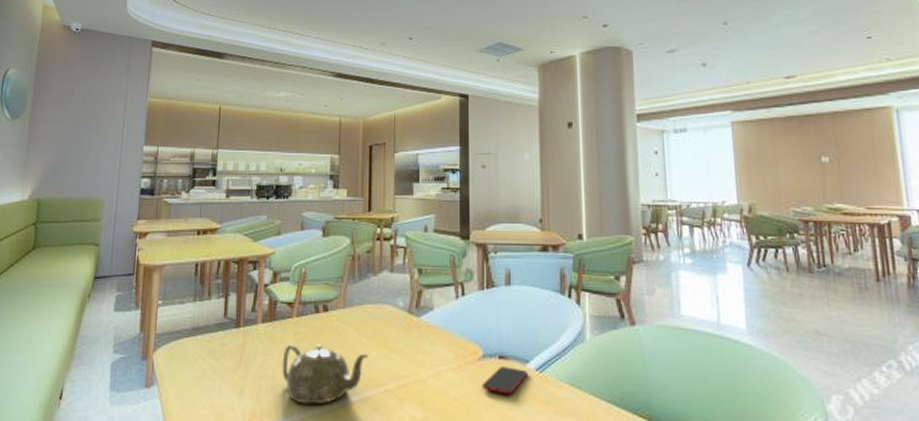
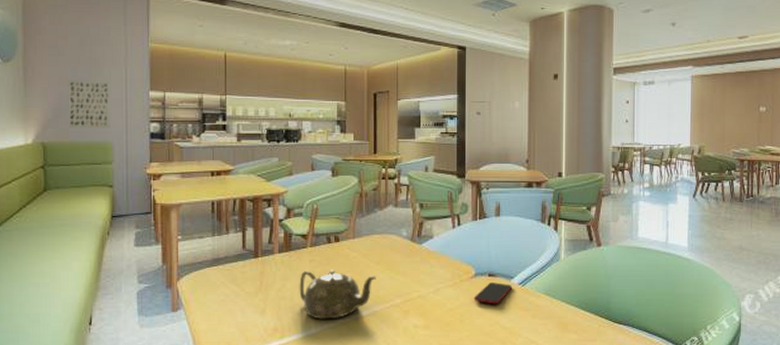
wall art: none [64,135,107,185] -> present [68,80,110,129]

